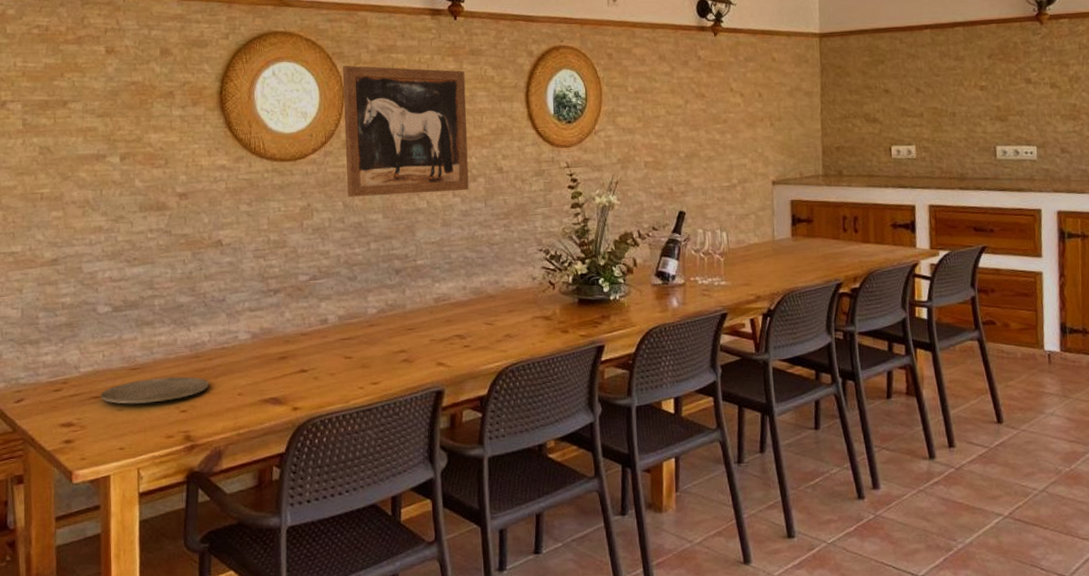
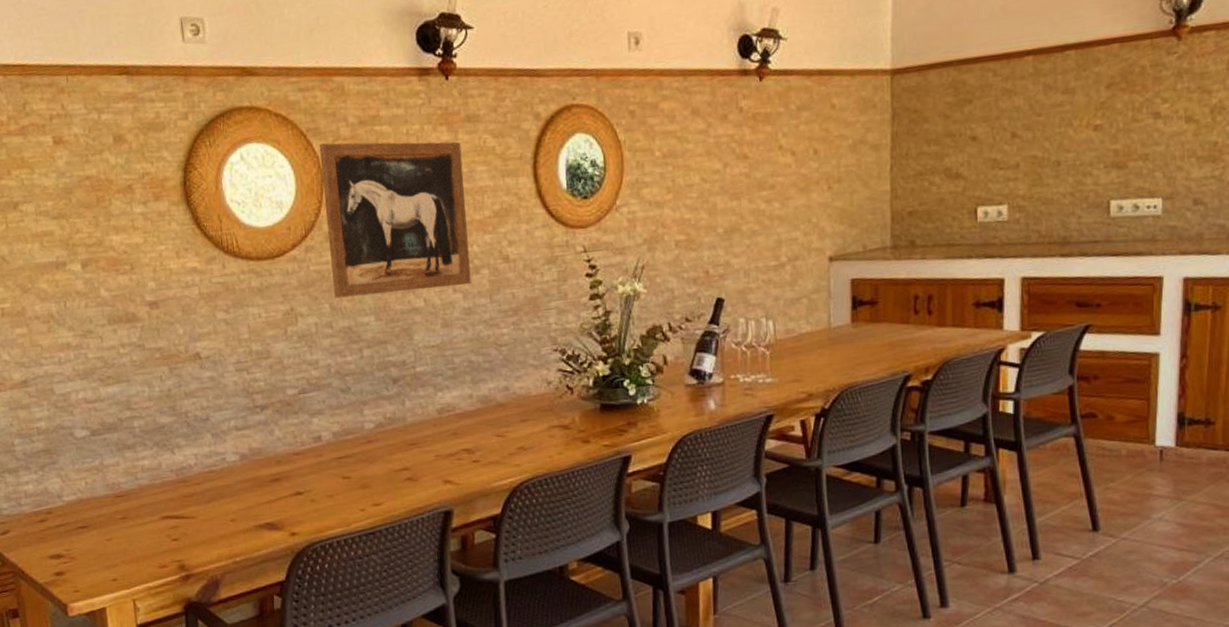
plate: present [100,376,210,404] -> none [87,503,201,534]

